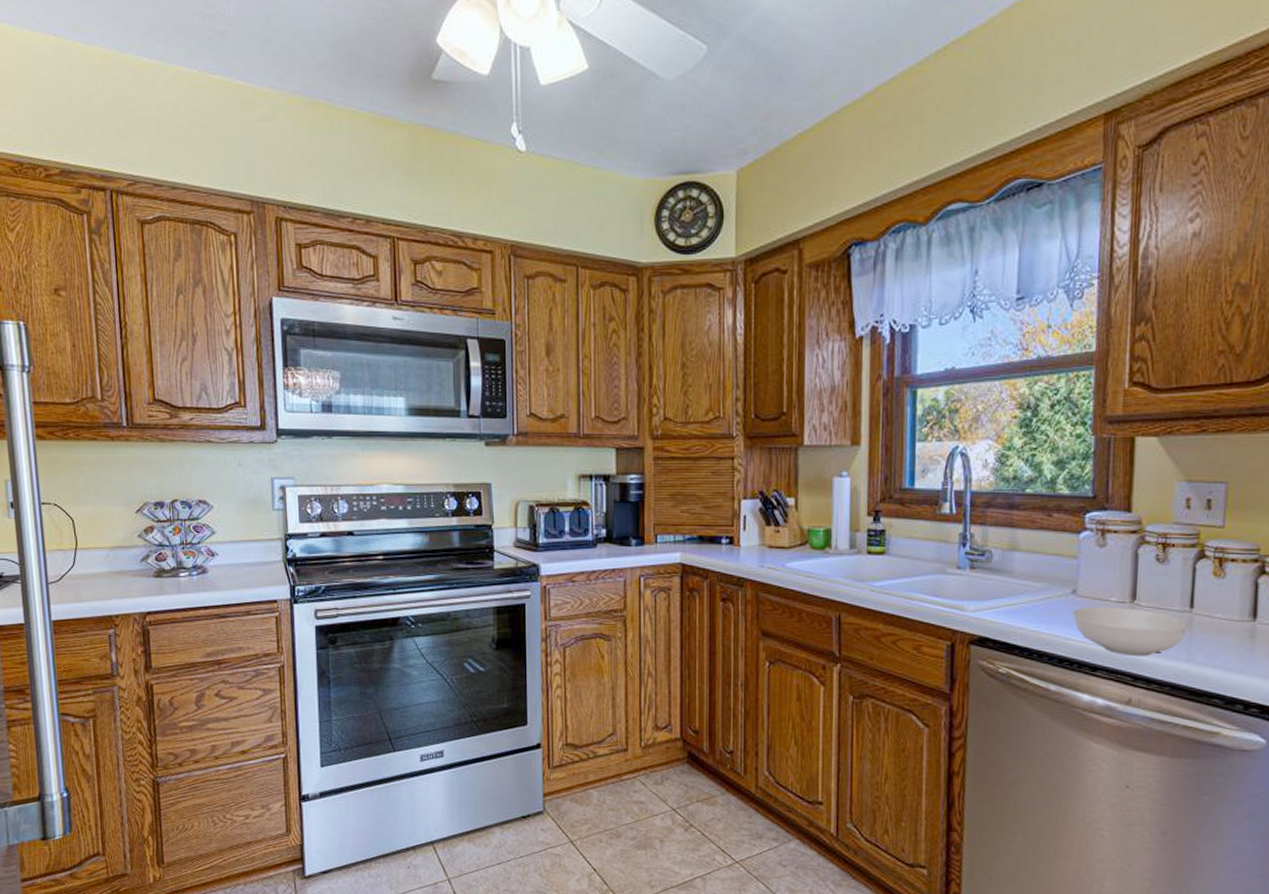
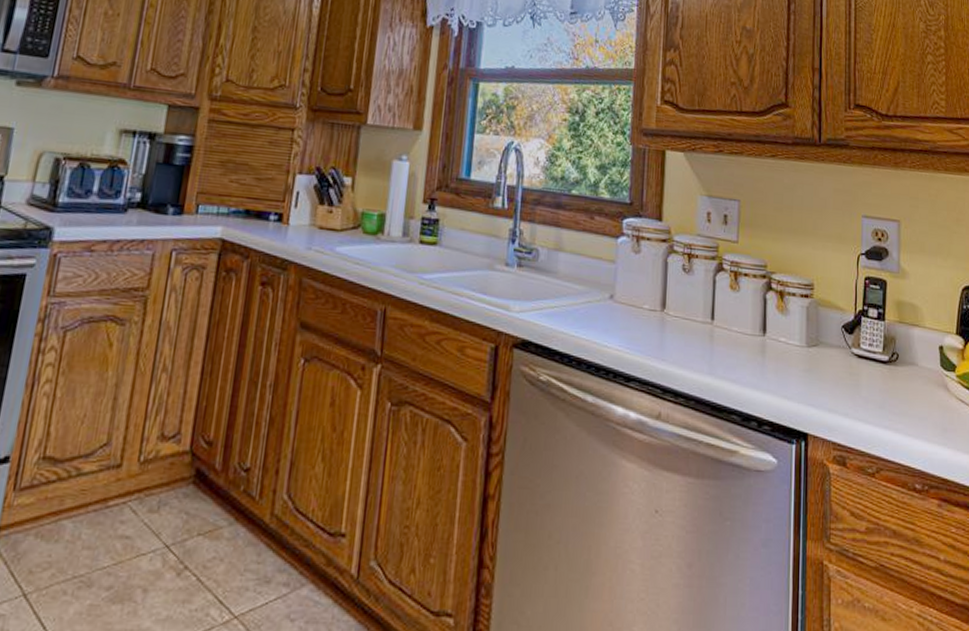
bowl: present [1072,607,1191,657] -> none [609,313,712,369]

